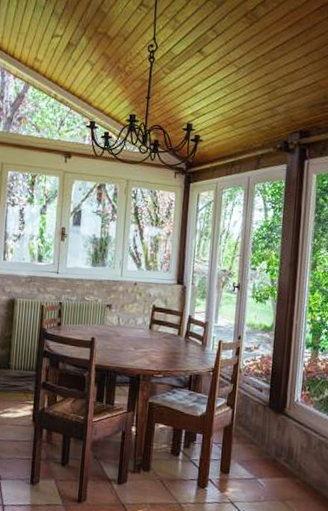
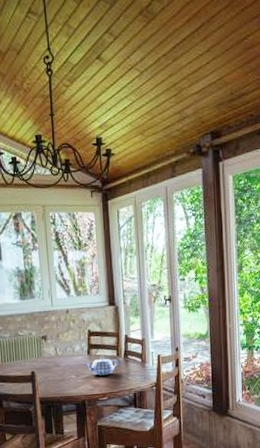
teapot: none [145,332,179,353] -> present [84,356,118,376]

